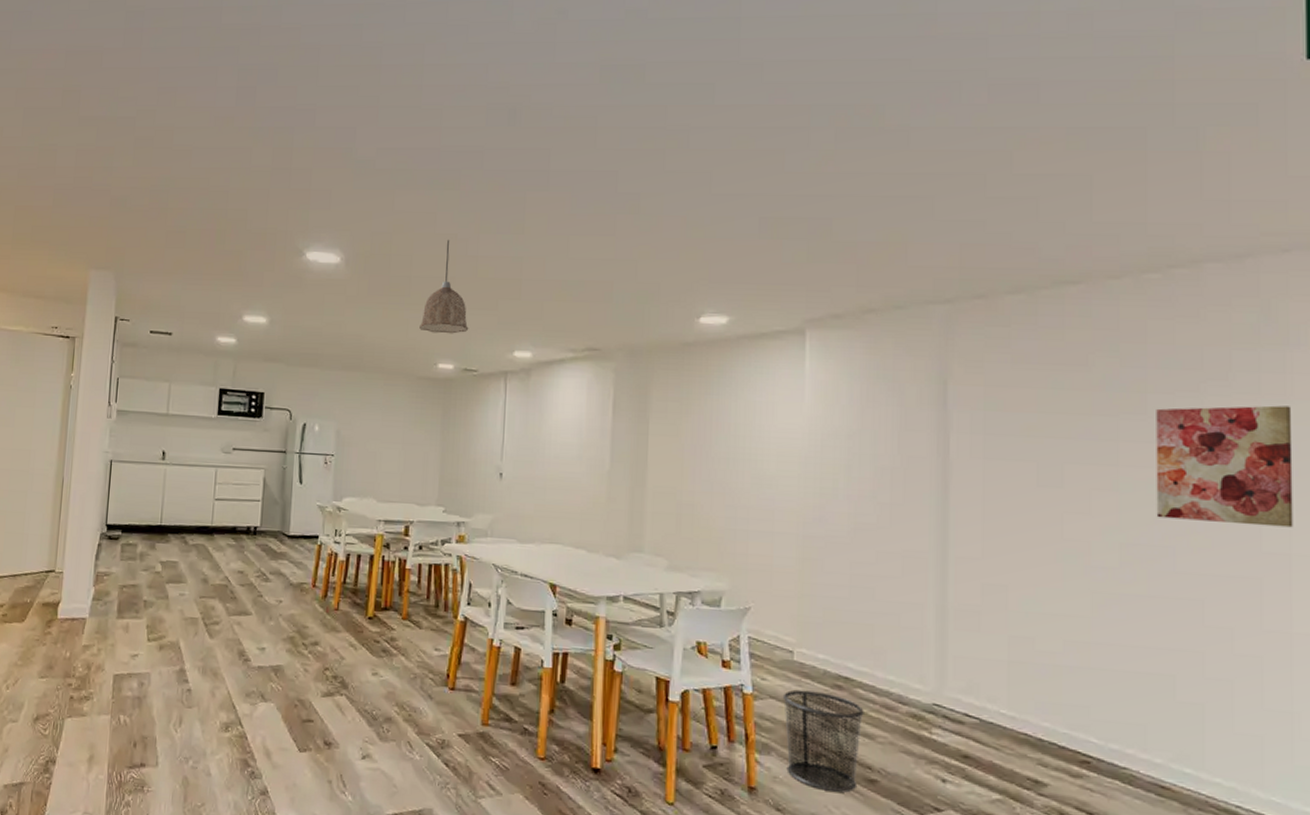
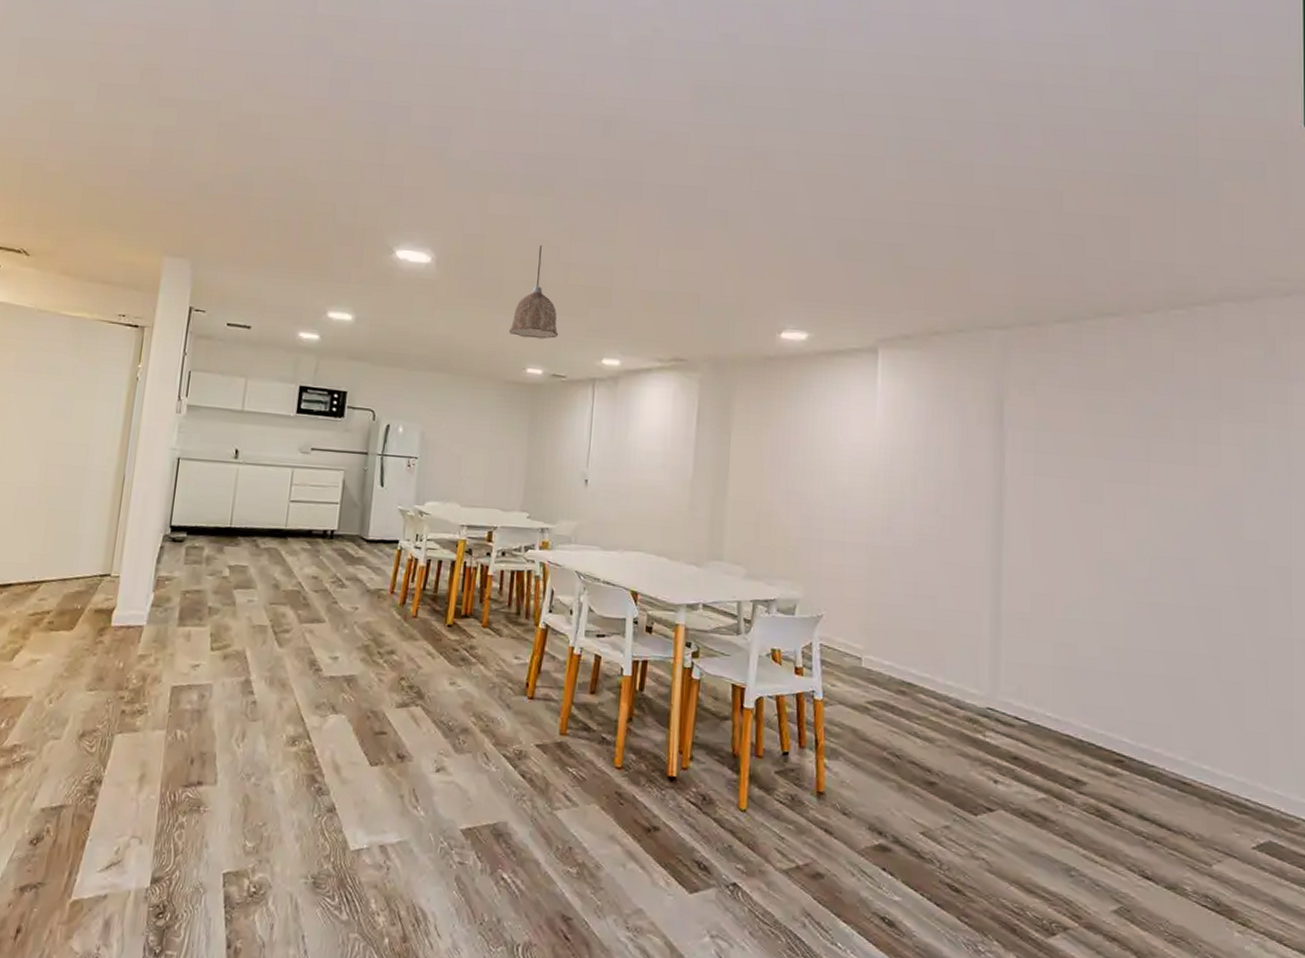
waste bin: present [782,689,864,793] -> none [850,695,925,795]
wall art: present [1156,405,1293,528] -> none [1181,432,1293,544]

